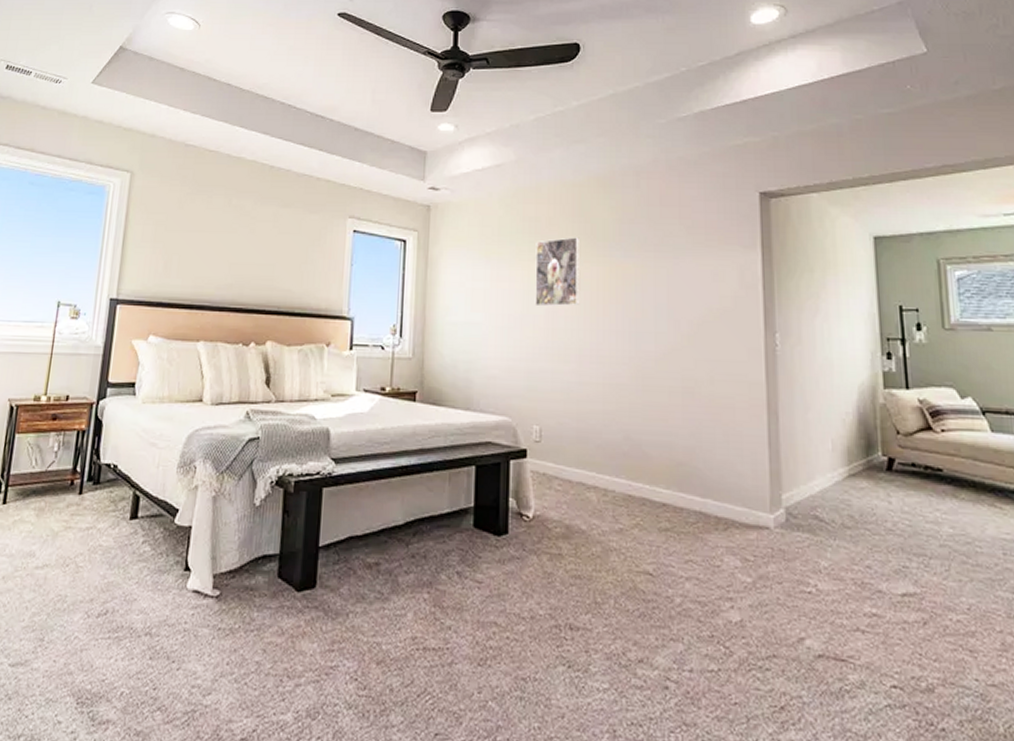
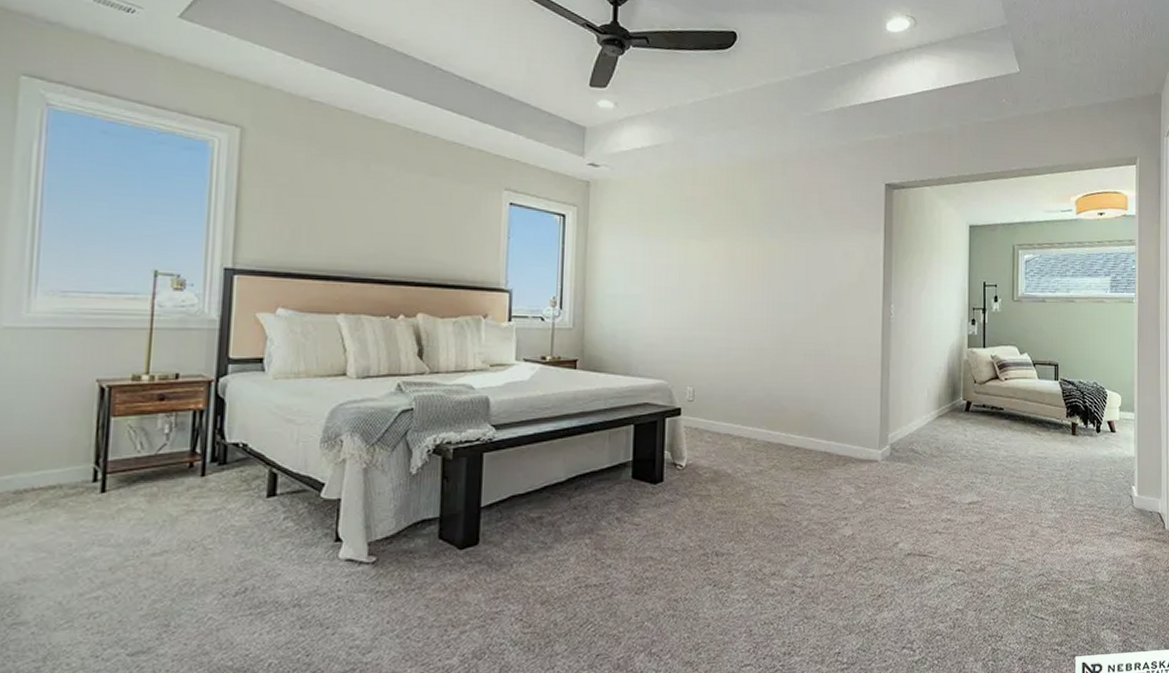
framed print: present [535,237,579,307] -> none [690,217,732,281]

